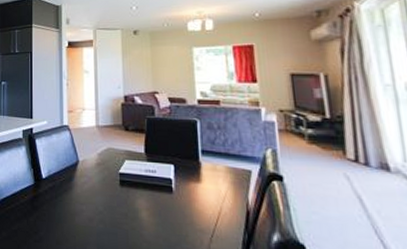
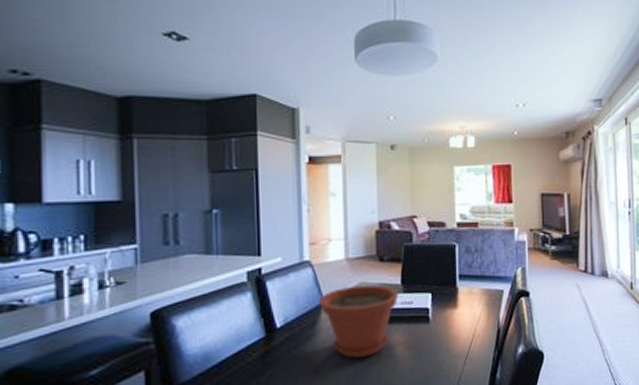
plant pot: none [74,150,143,217] -> present [318,284,399,359]

